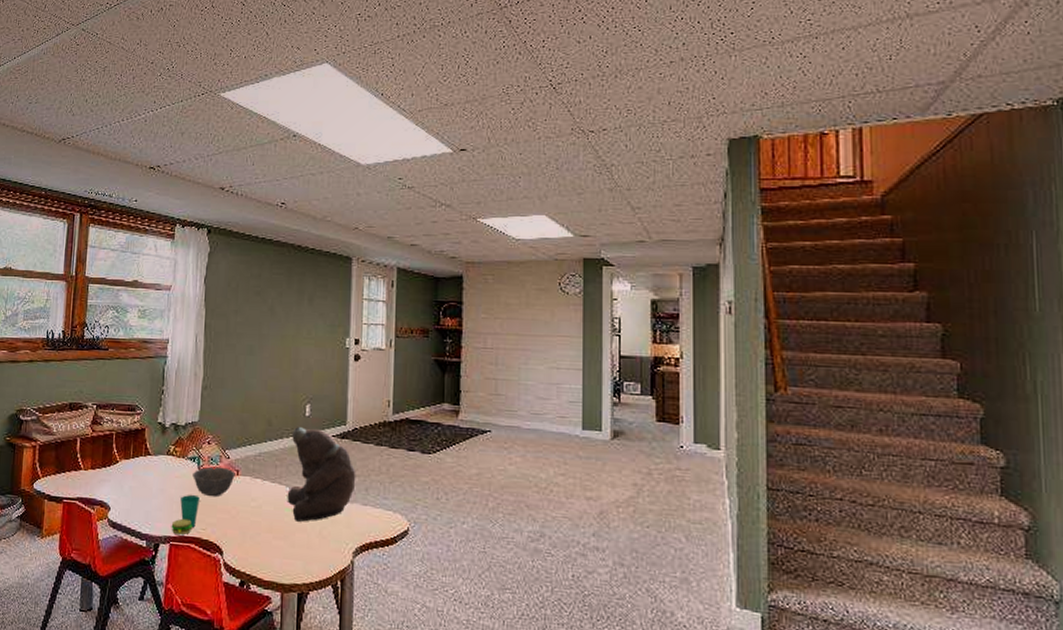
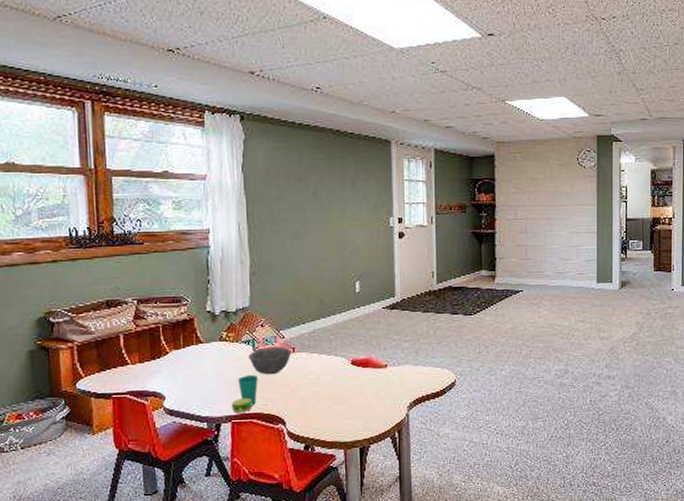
stuffed animal: present [287,427,356,522] -> none [343,302,407,387]

